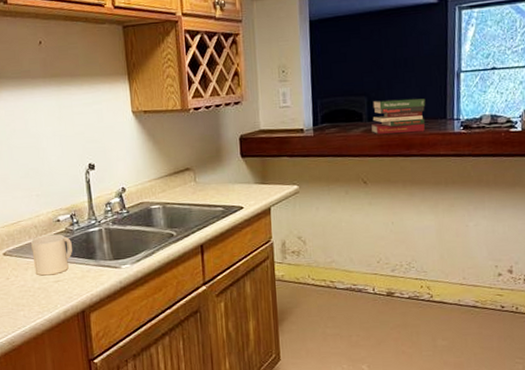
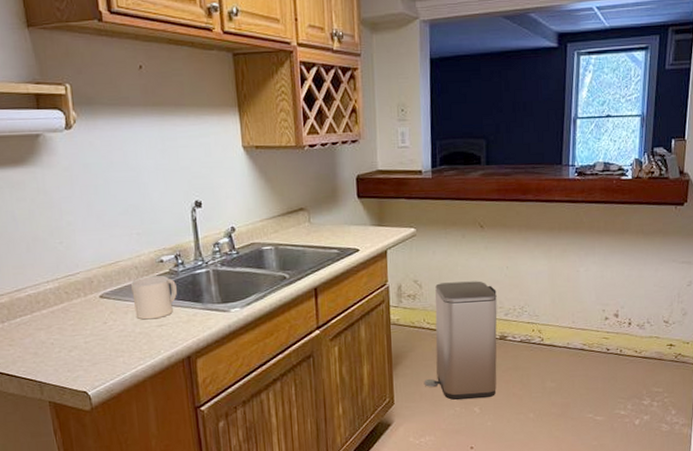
pedal bin: none [310,236,385,357] -> present [424,281,498,400]
books: present [371,98,426,134] -> none [488,142,543,179]

